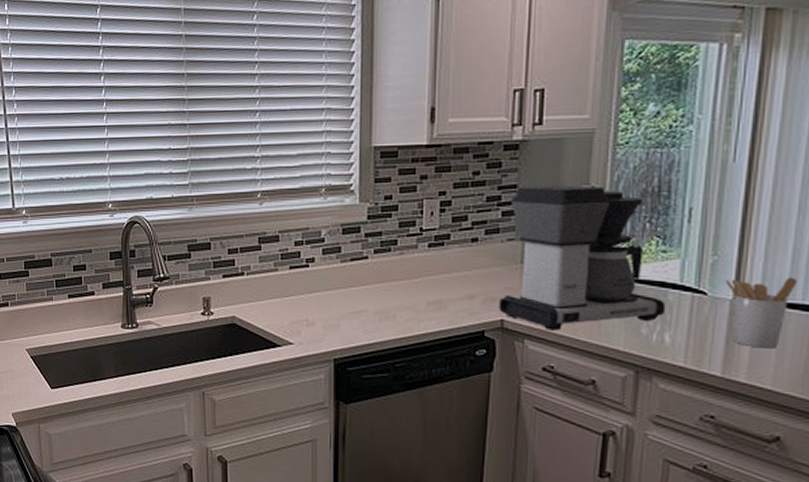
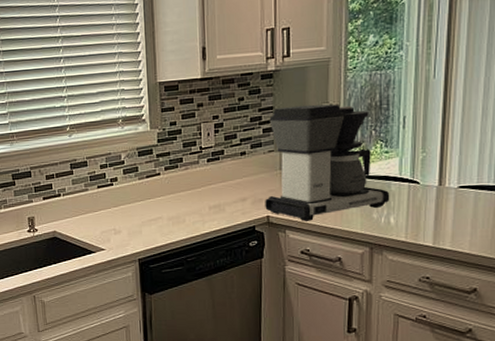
utensil holder: present [724,277,797,349] -> none [432,165,483,222]

